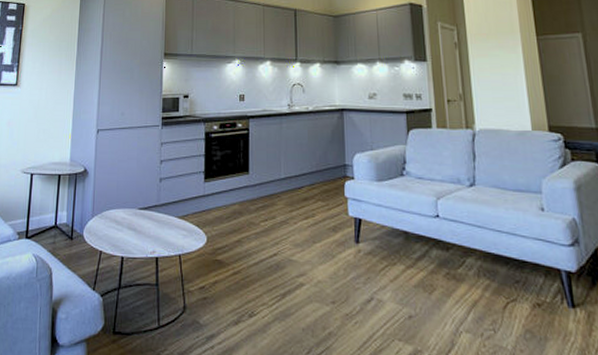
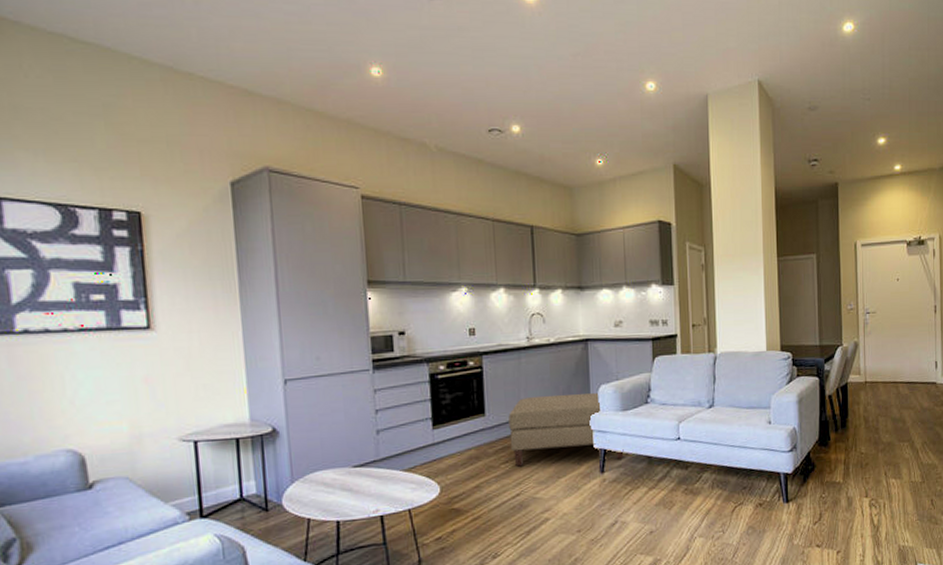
ottoman: none [269,159,379,231] -> present [508,393,624,467]

